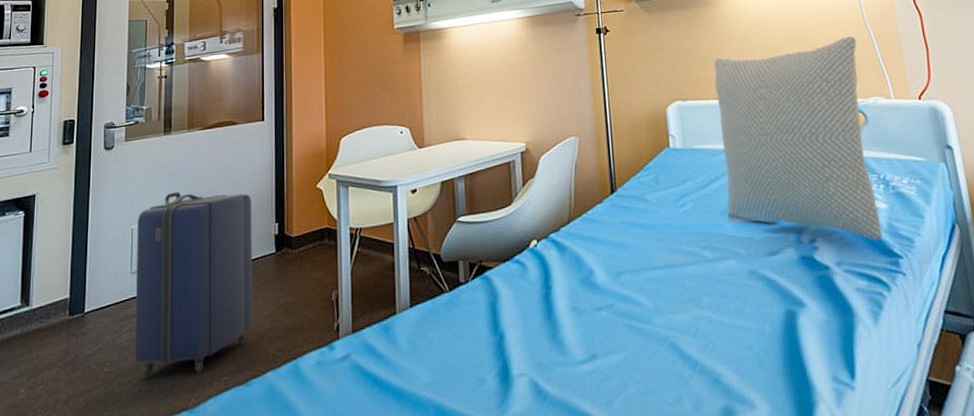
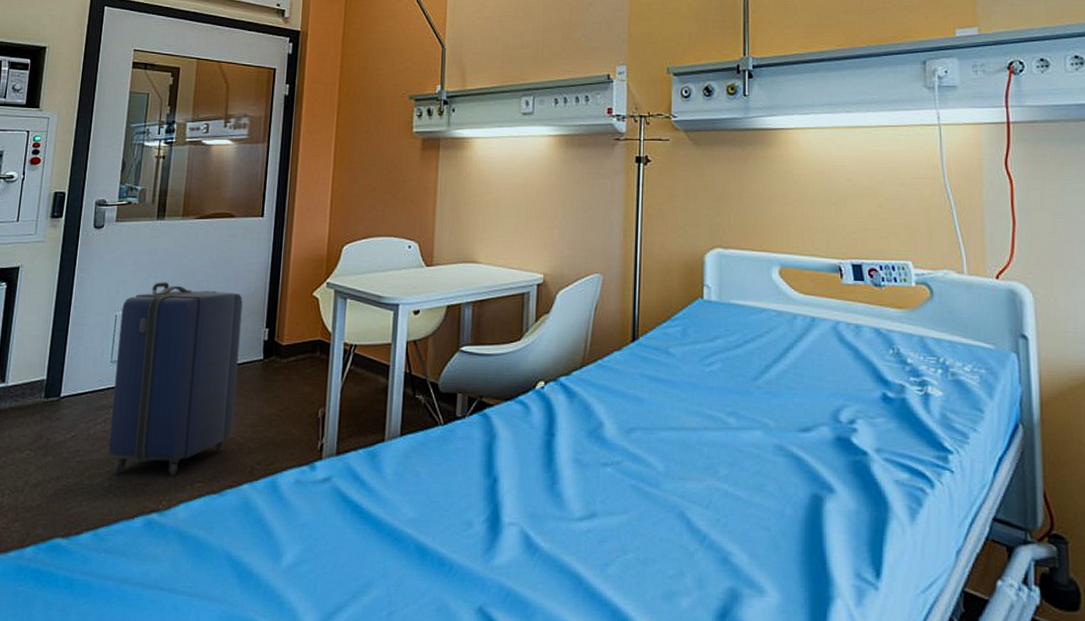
pillow: present [714,36,883,242] -> none [760,198,933,432]

